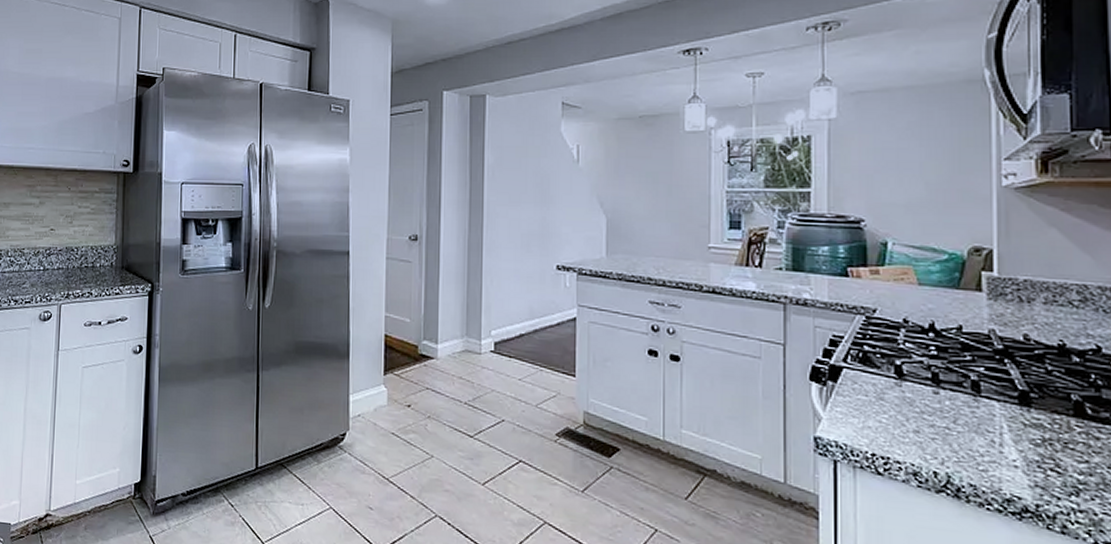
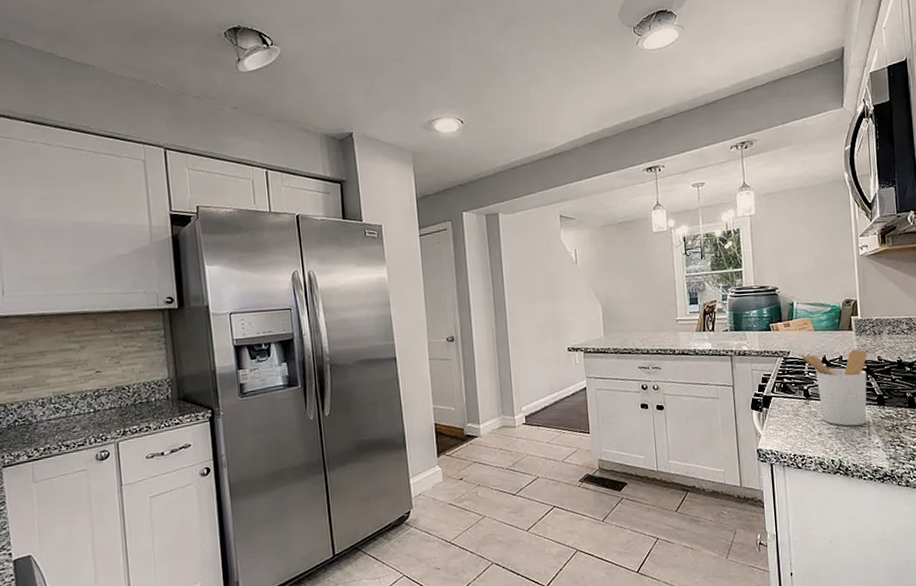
utensil holder: none [888,313,1004,430] -> present [797,349,867,426]

